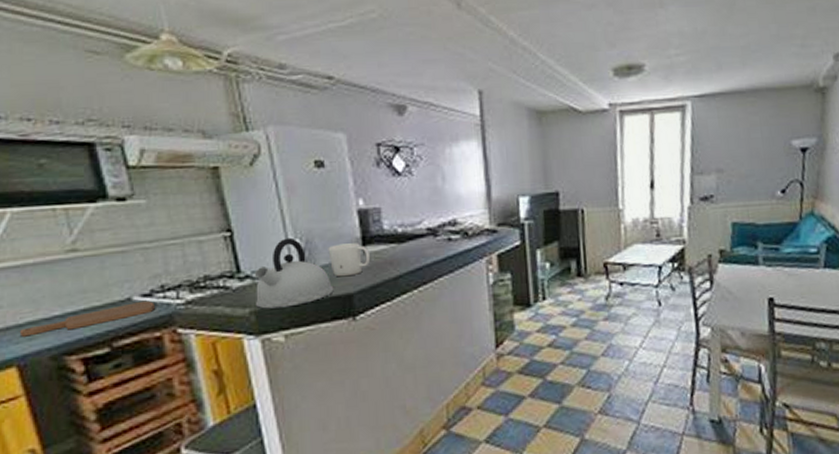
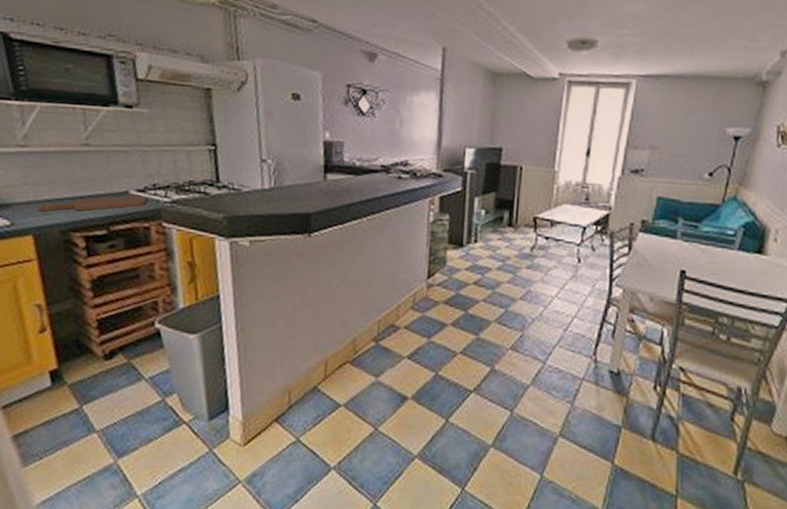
kettle: present [254,237,334,309] -> none [229,157,296,218]
mug: present [328,243,371,277] -> none [294,169,330,198]

